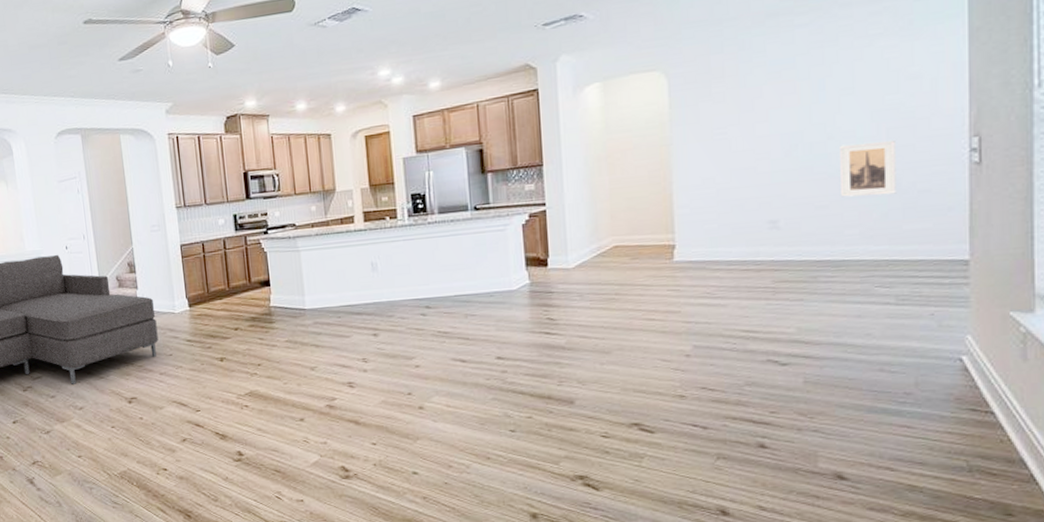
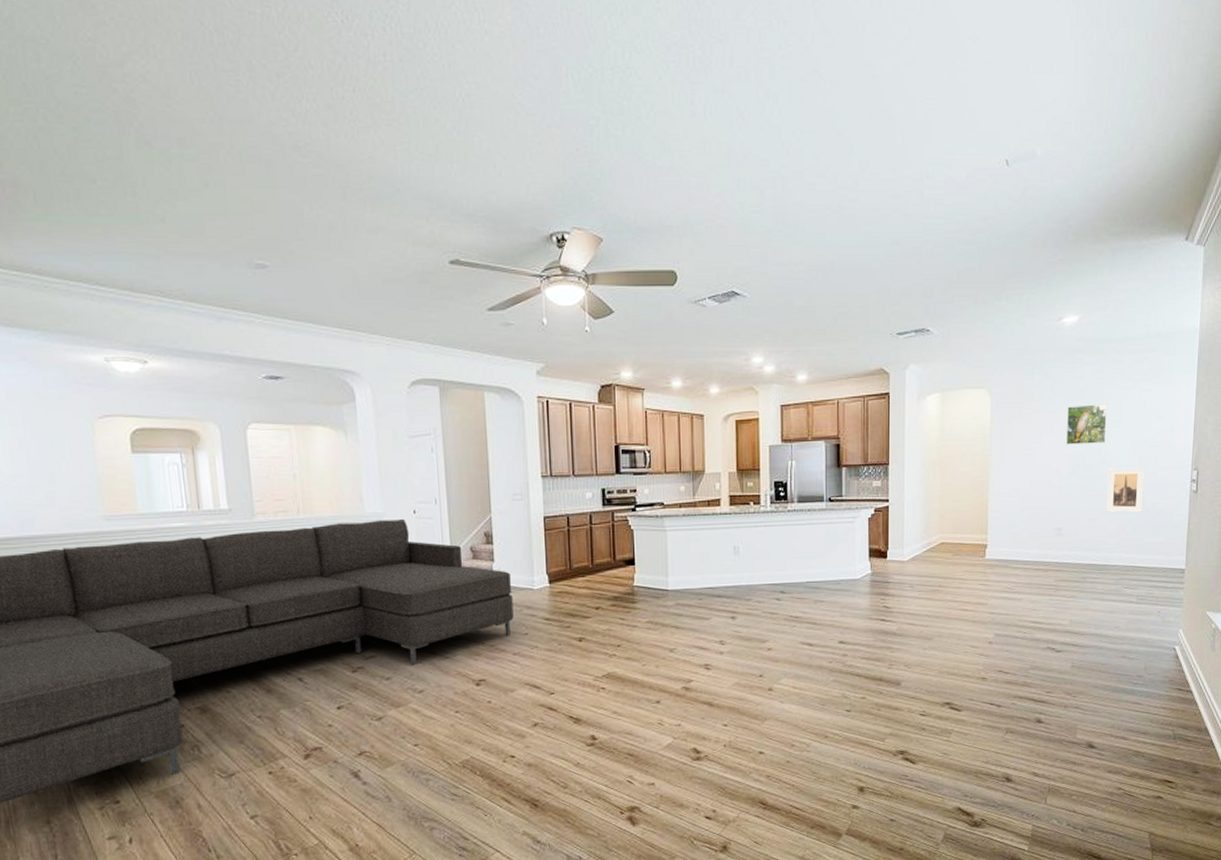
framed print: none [773,69,834,123] -> present [1065,404,1107,445]

